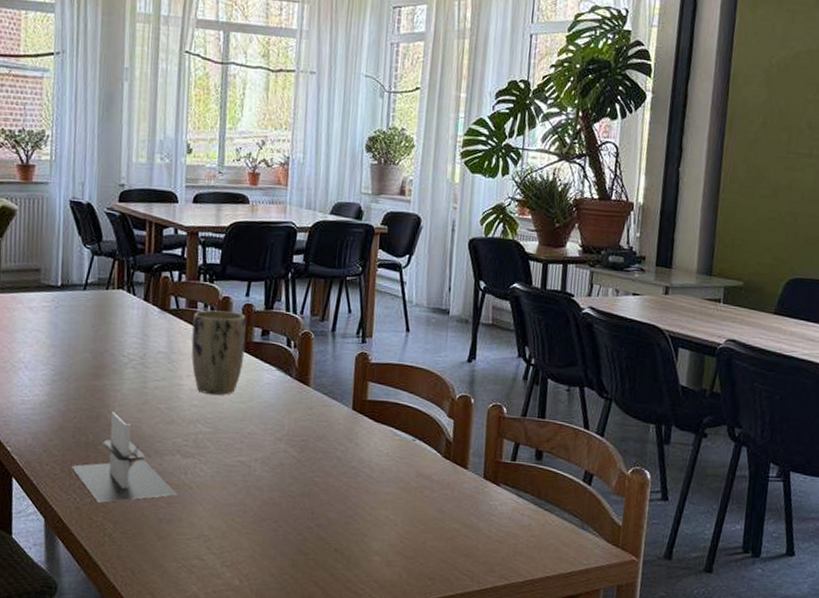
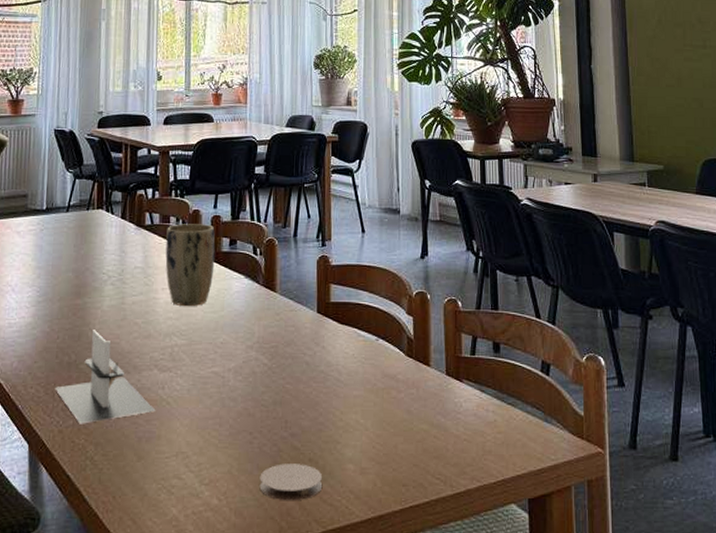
coaster: none [282,551,347,587] -> present [259,464,323,501]

